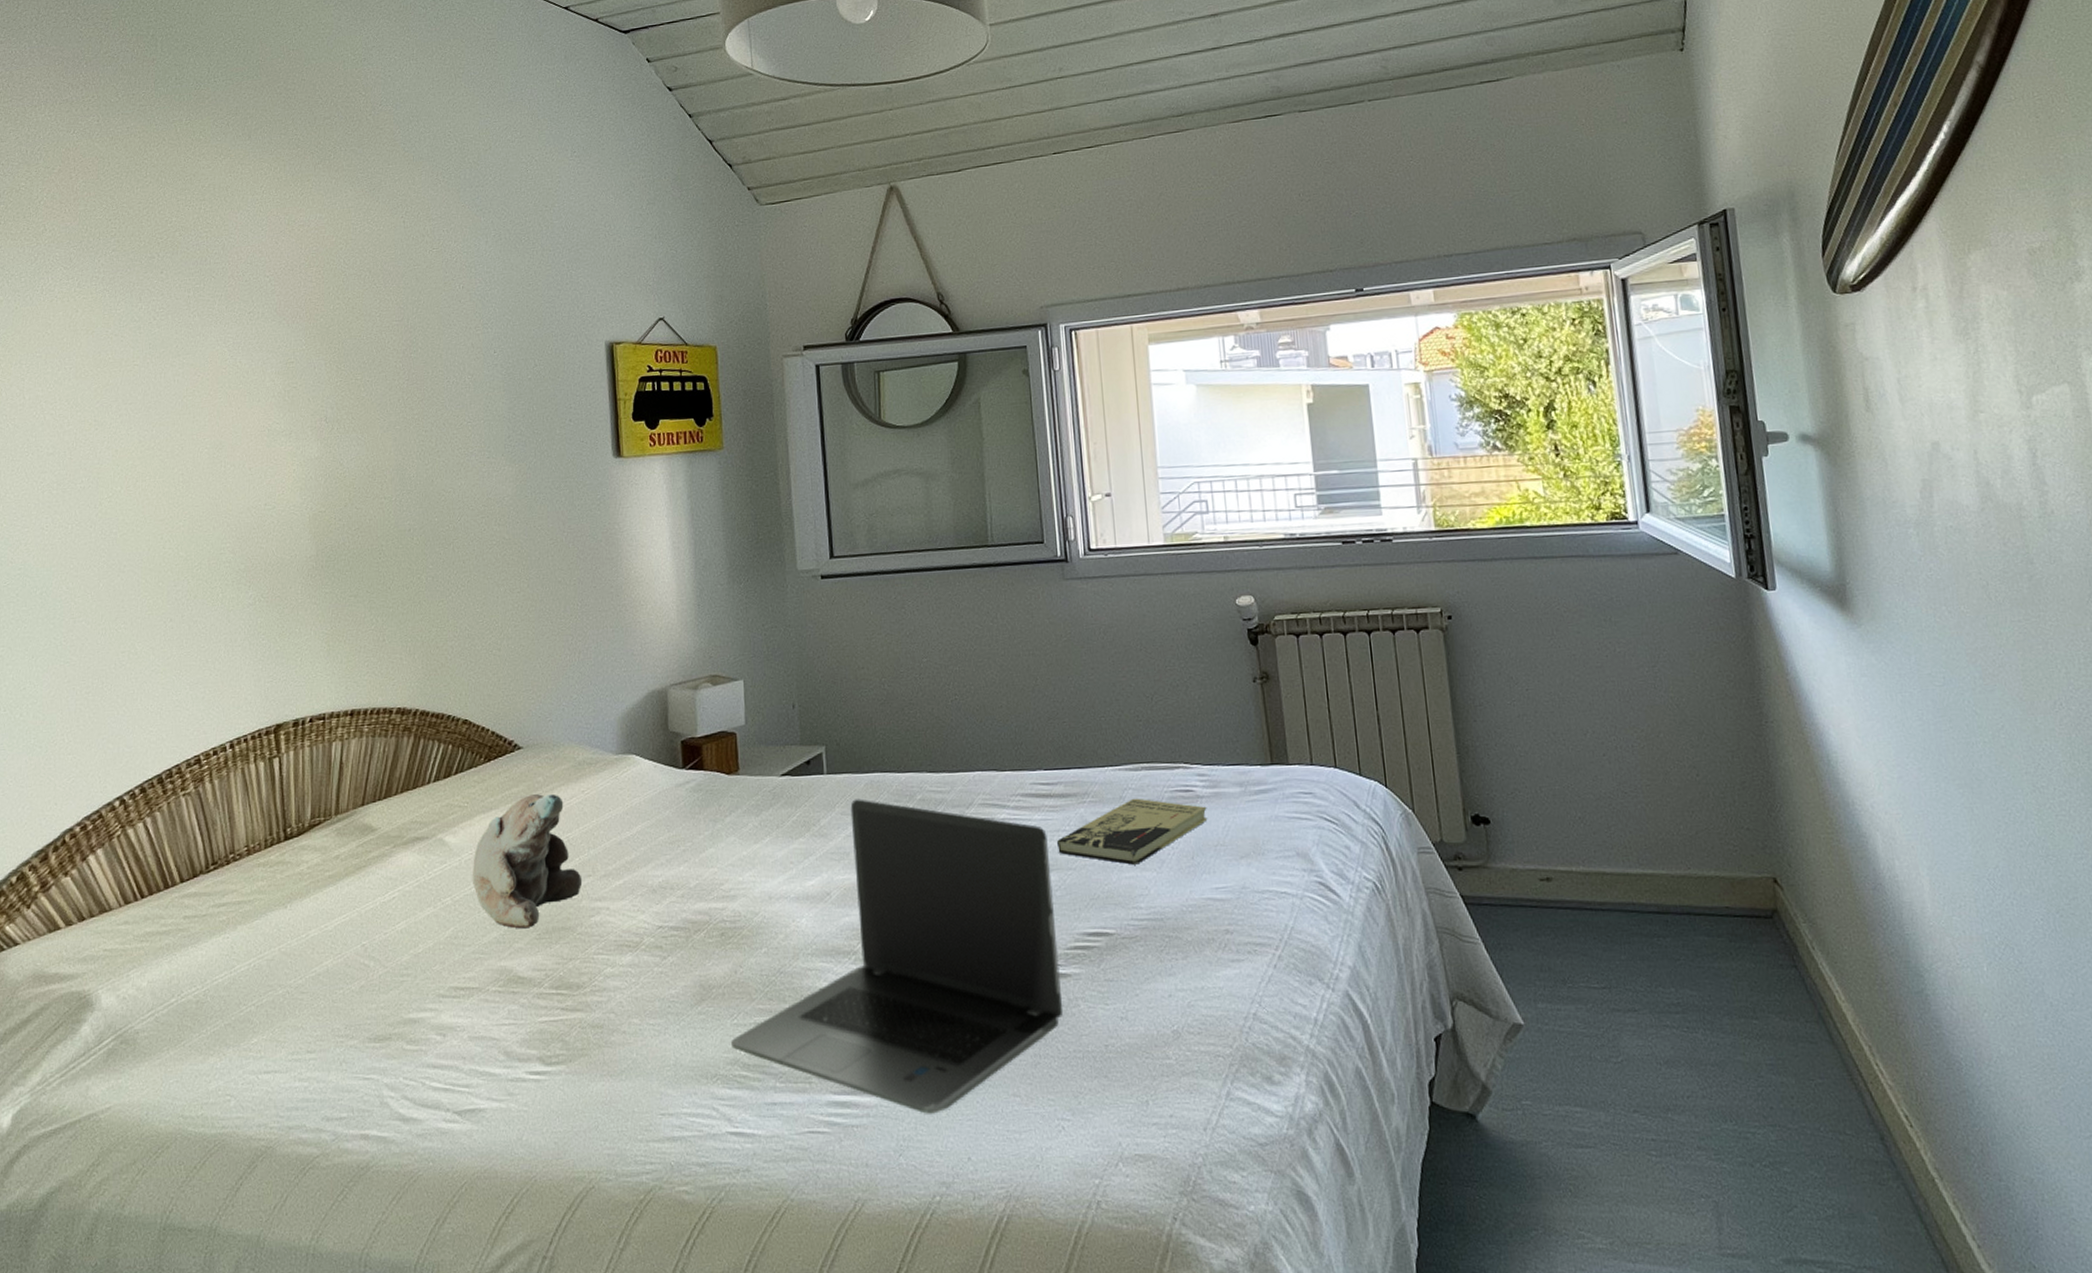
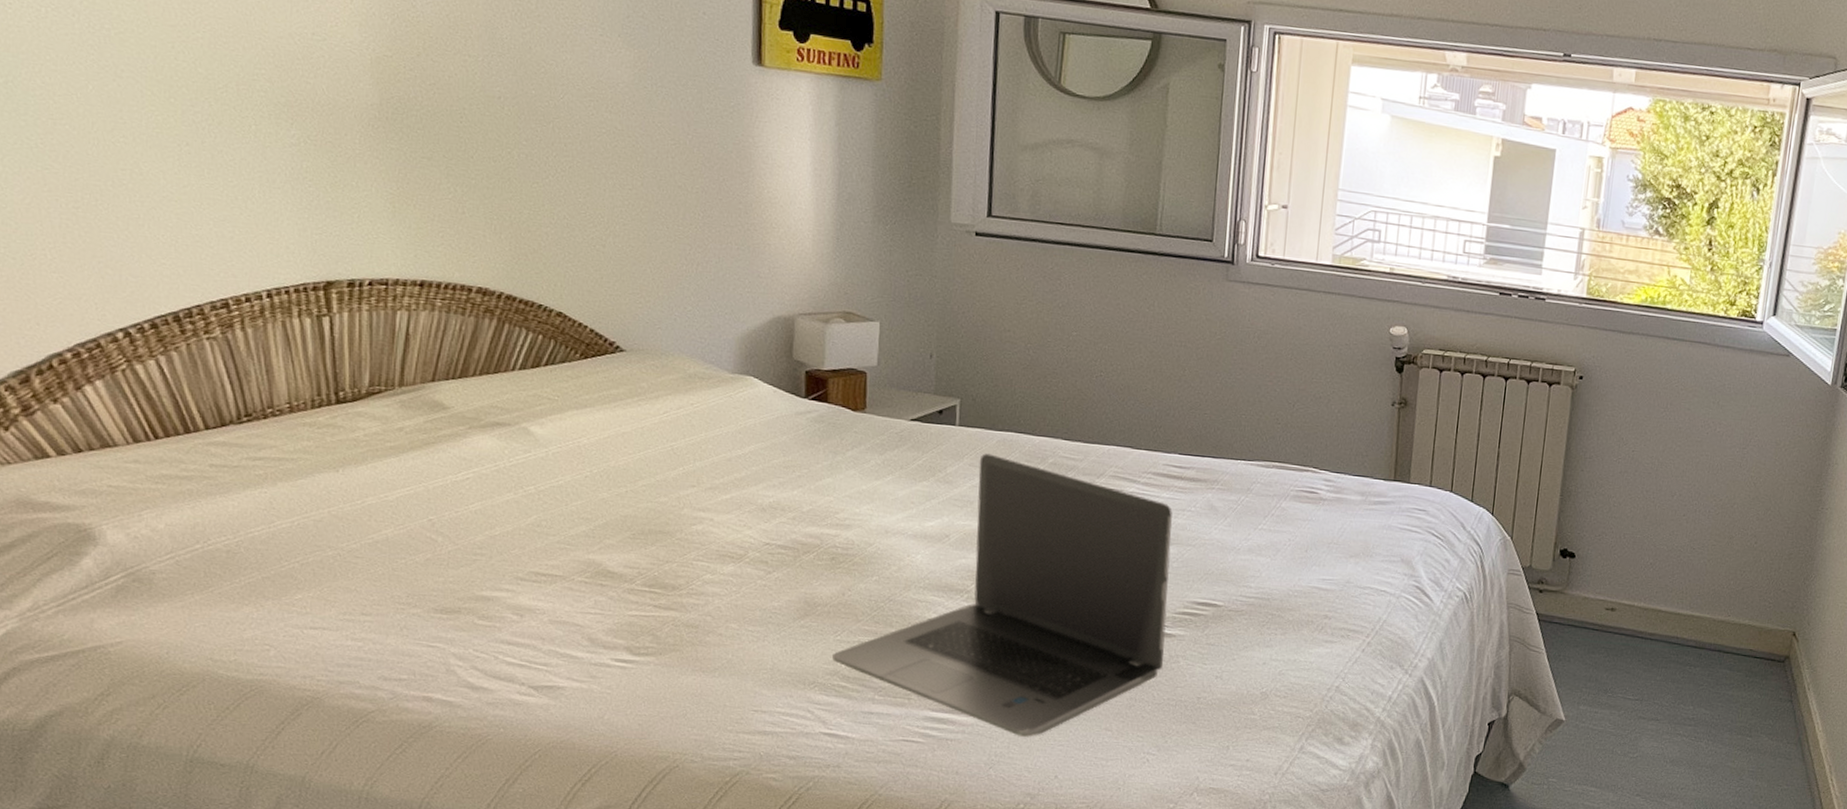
stuffed animal: present [472,793,583,929] -> none [560,398,686,527]
book: present [1057,798,1208,865] -> none [1180,491,1328,550]

